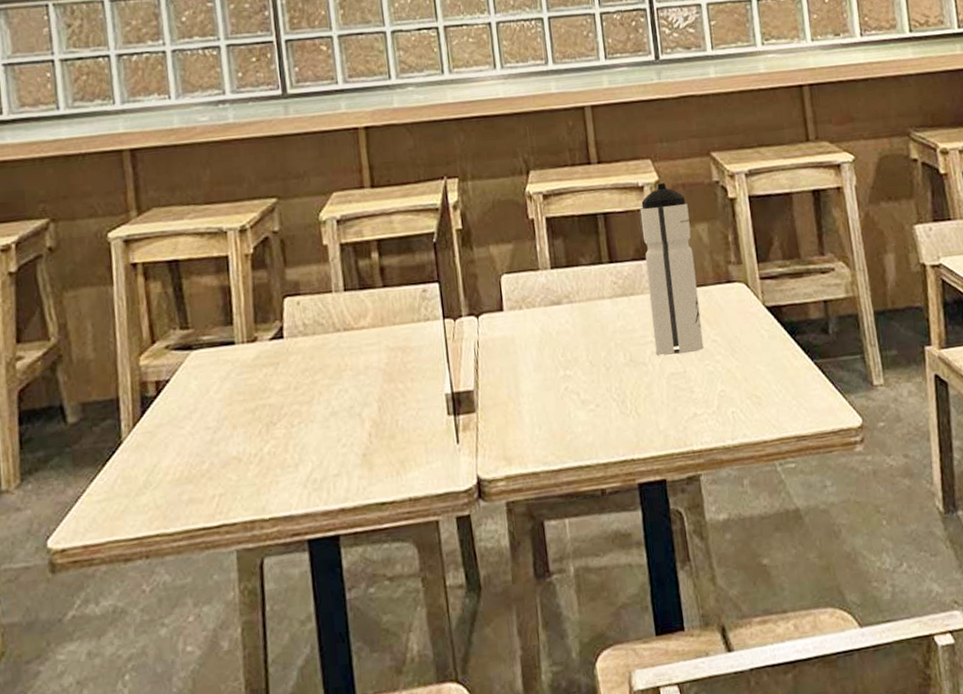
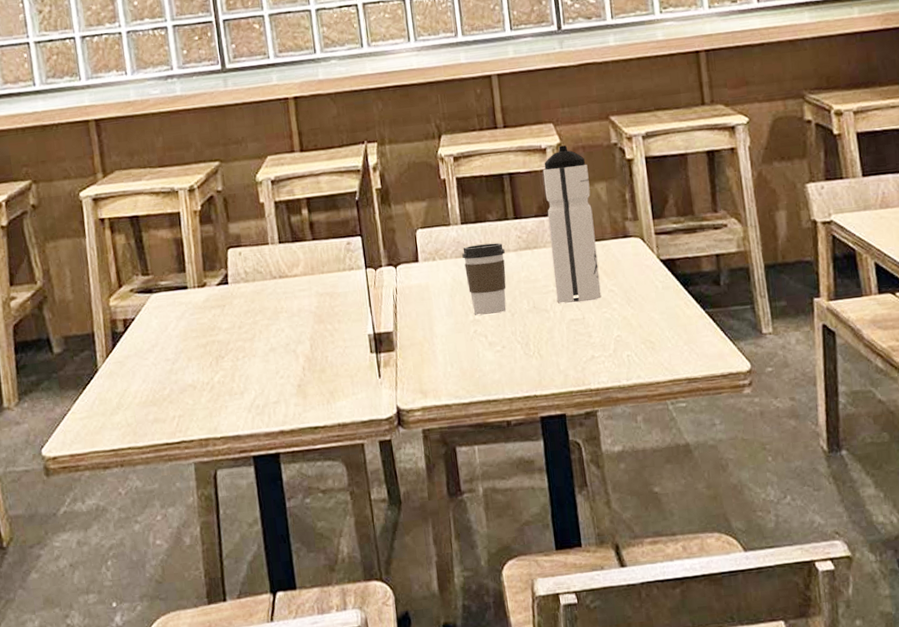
coffee cup: none [552,289,601,370] -> present [462,242,507,315]

